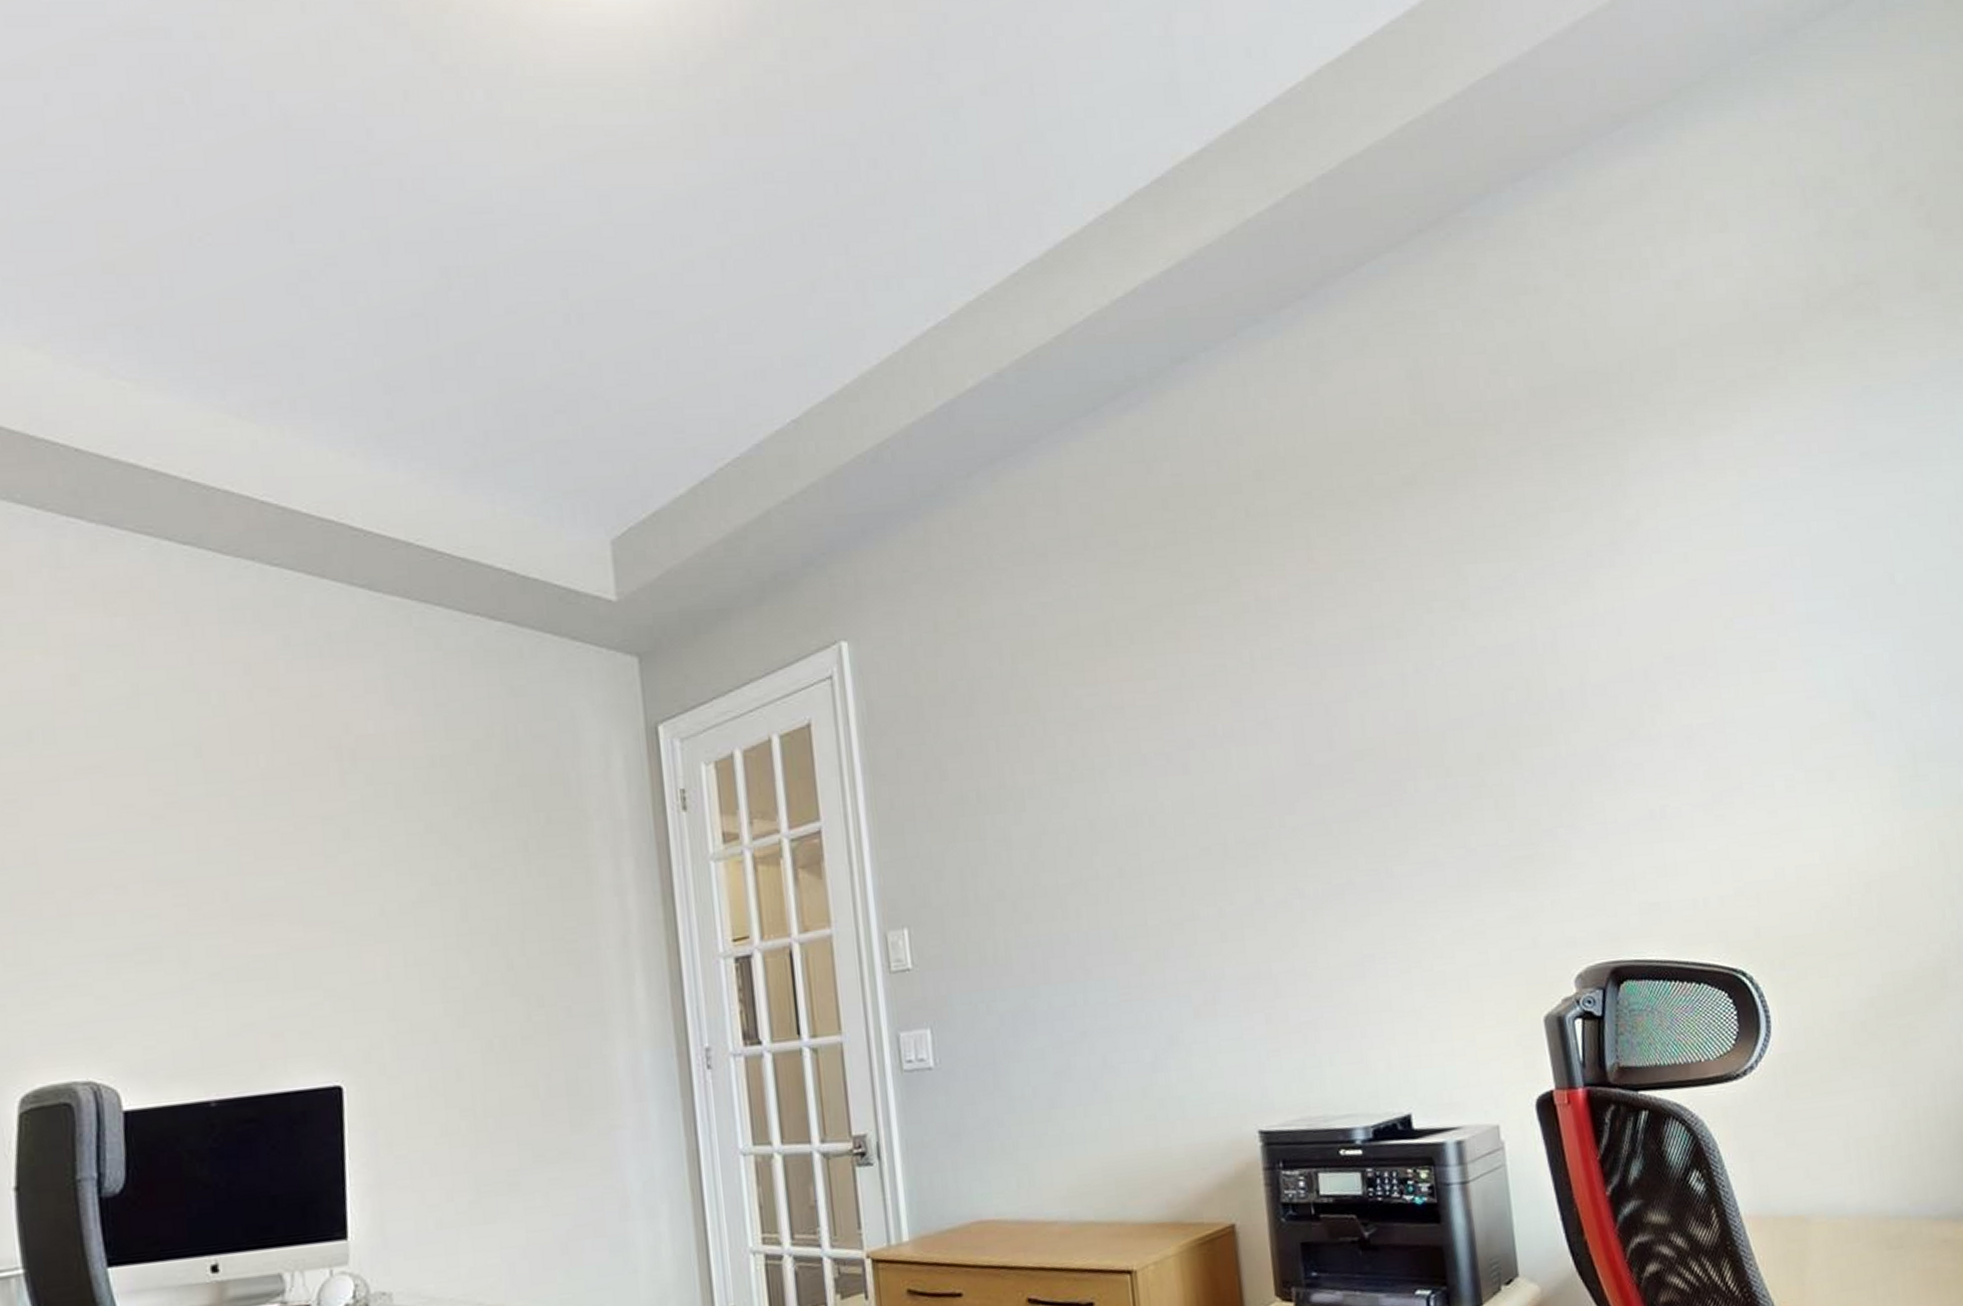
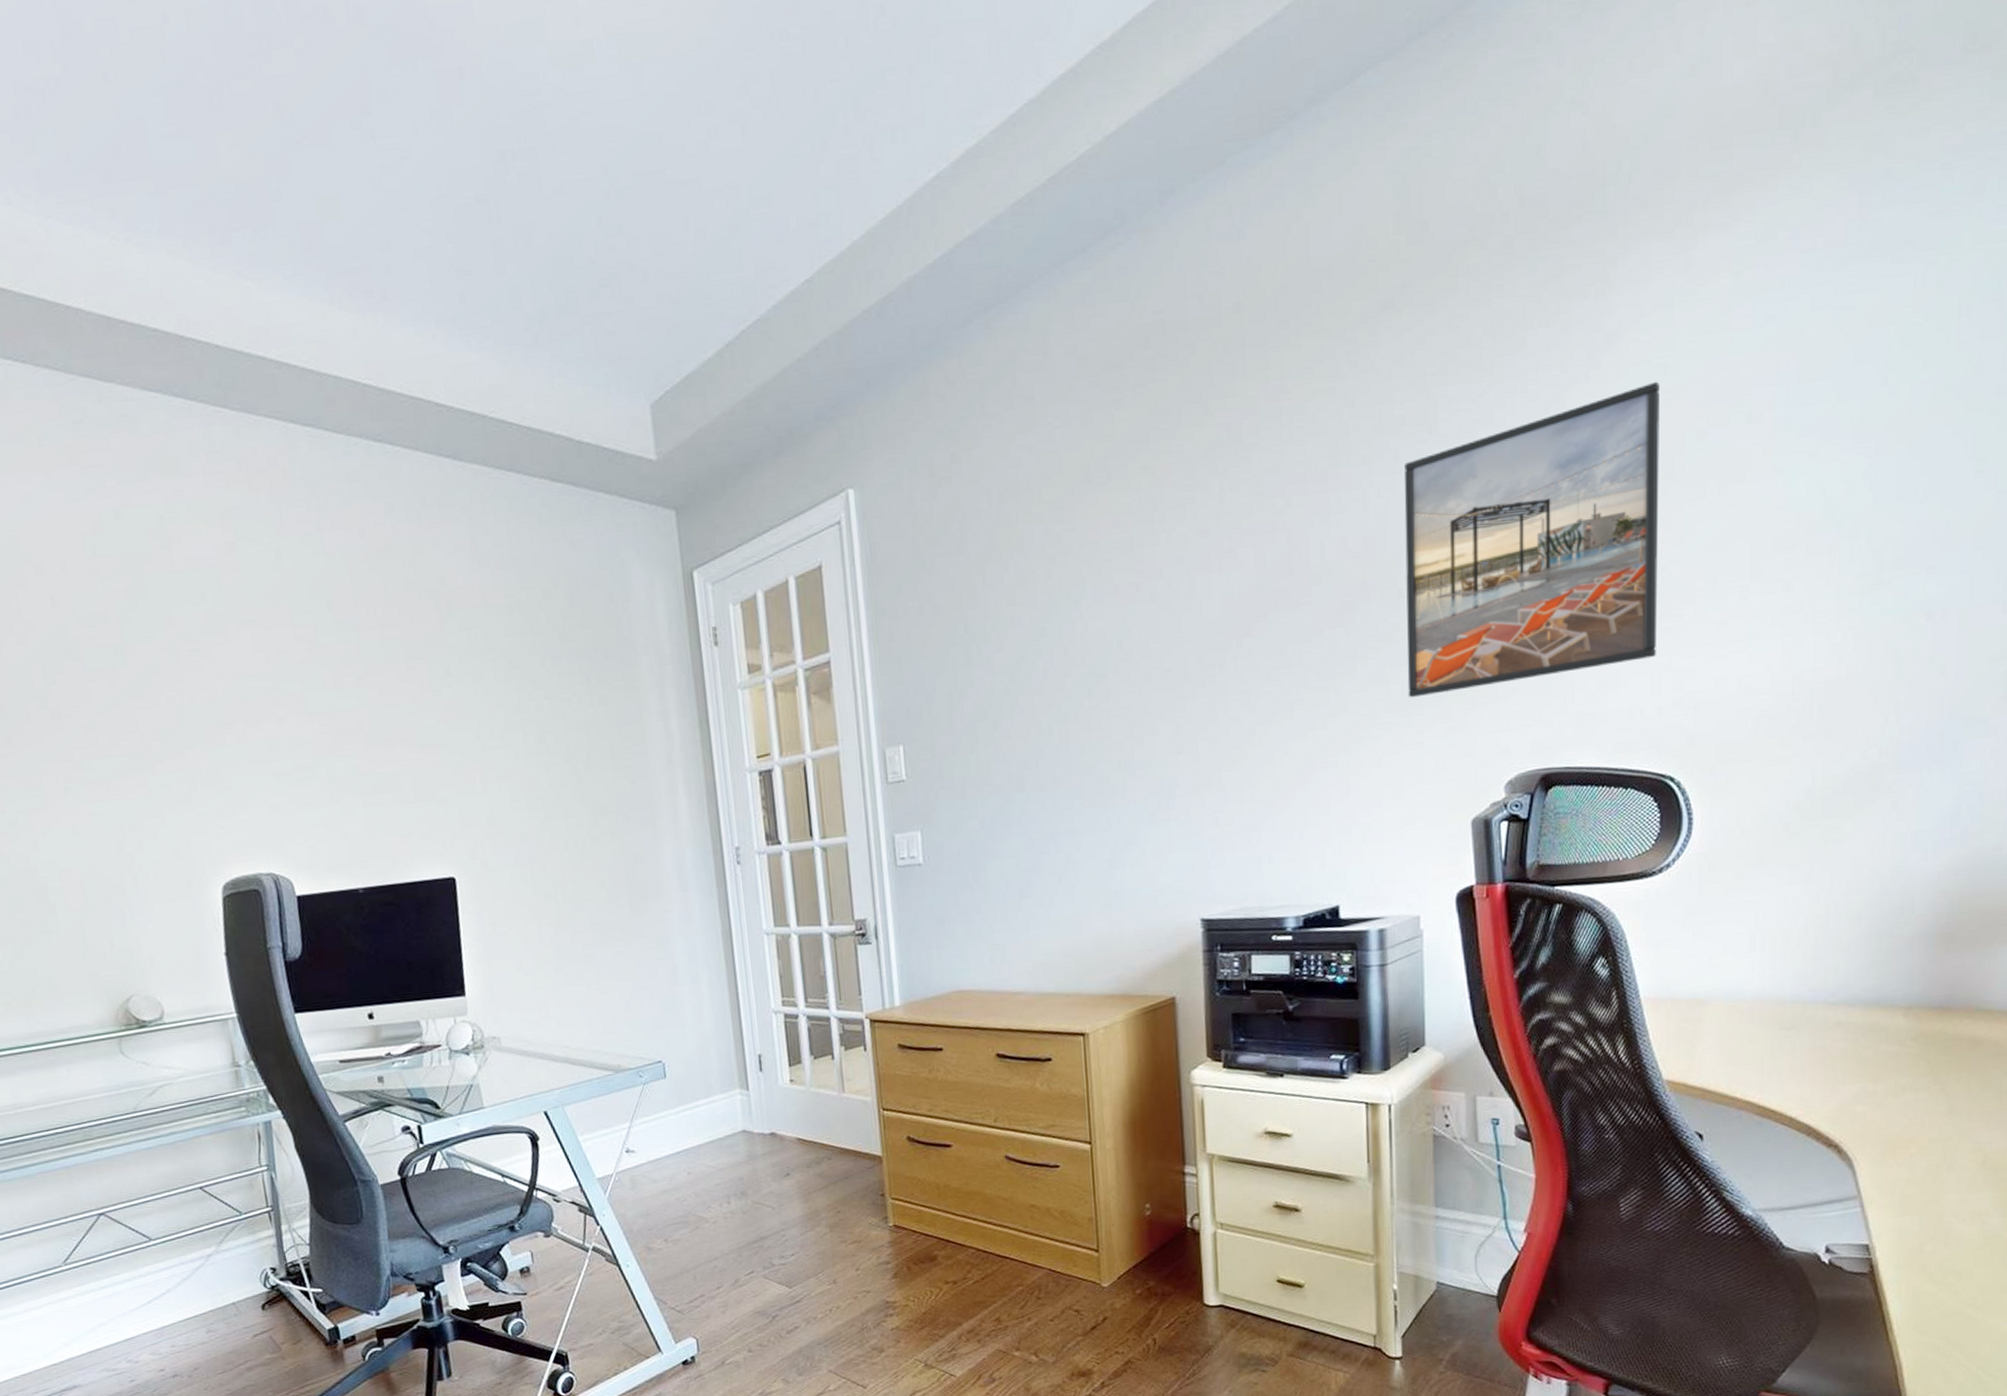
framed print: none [1440,569,1712,884] -> present [1404,381,1660,698]

